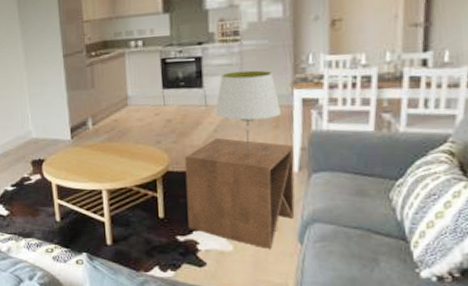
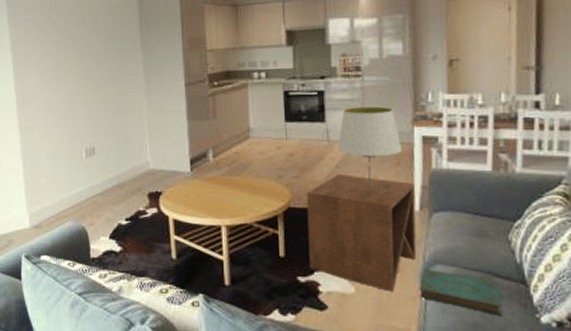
book: none [297,227,382,270] -> present [419,269,503,315]

